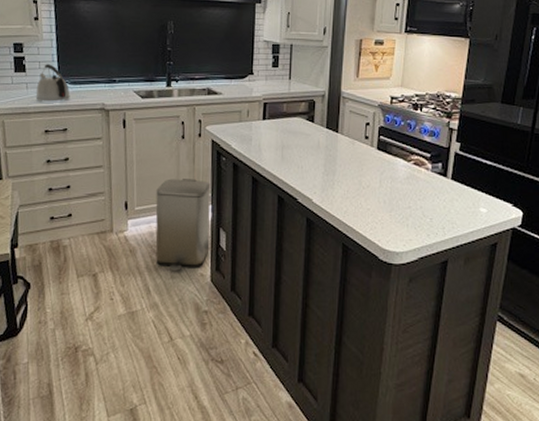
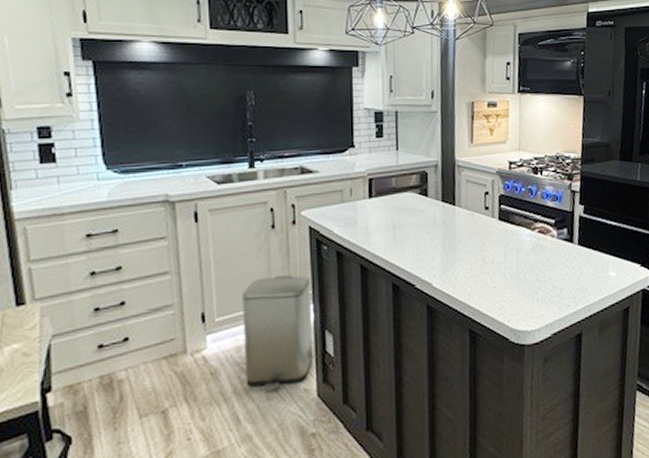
kettle: present [35,64,70,103] -> none [71,150,121,200]

